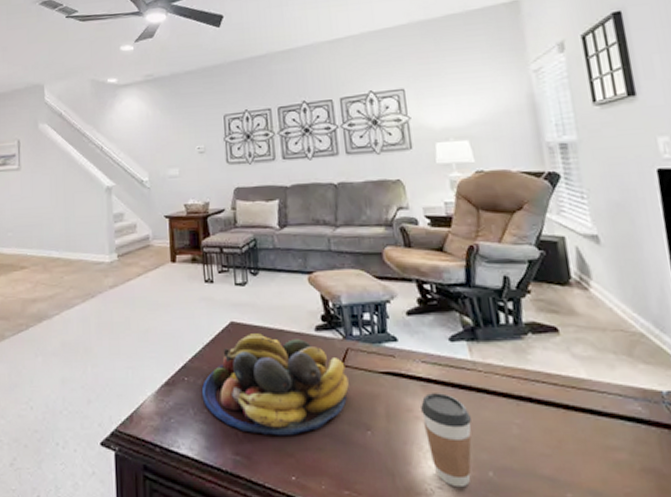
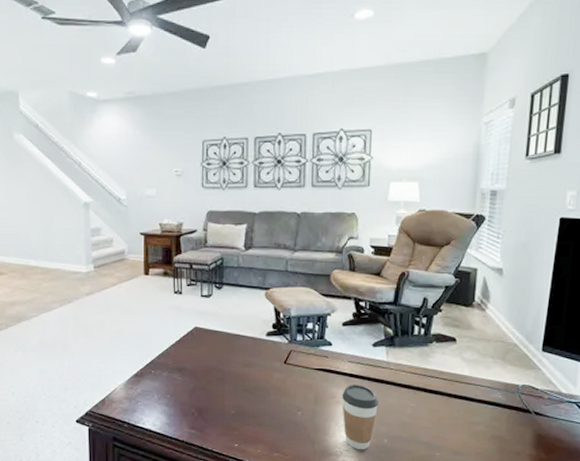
fruit bowl: present [201,333,349,436] -> none [165,337,288,415]

